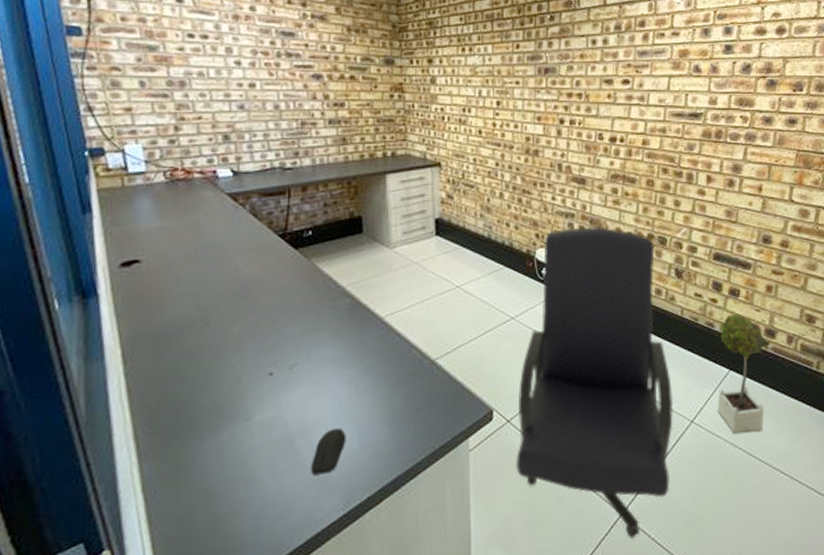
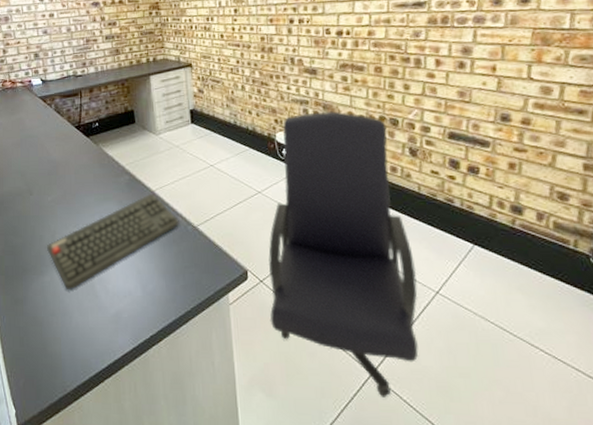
computer keyboard: none [228,320,415,448] -> present [47,193,181,289]
computer mouse: present [311,428,347,475] -> none [107,278,132,314]
potted tree: present [717,313,770,433] -> none [461,190,518,307]

